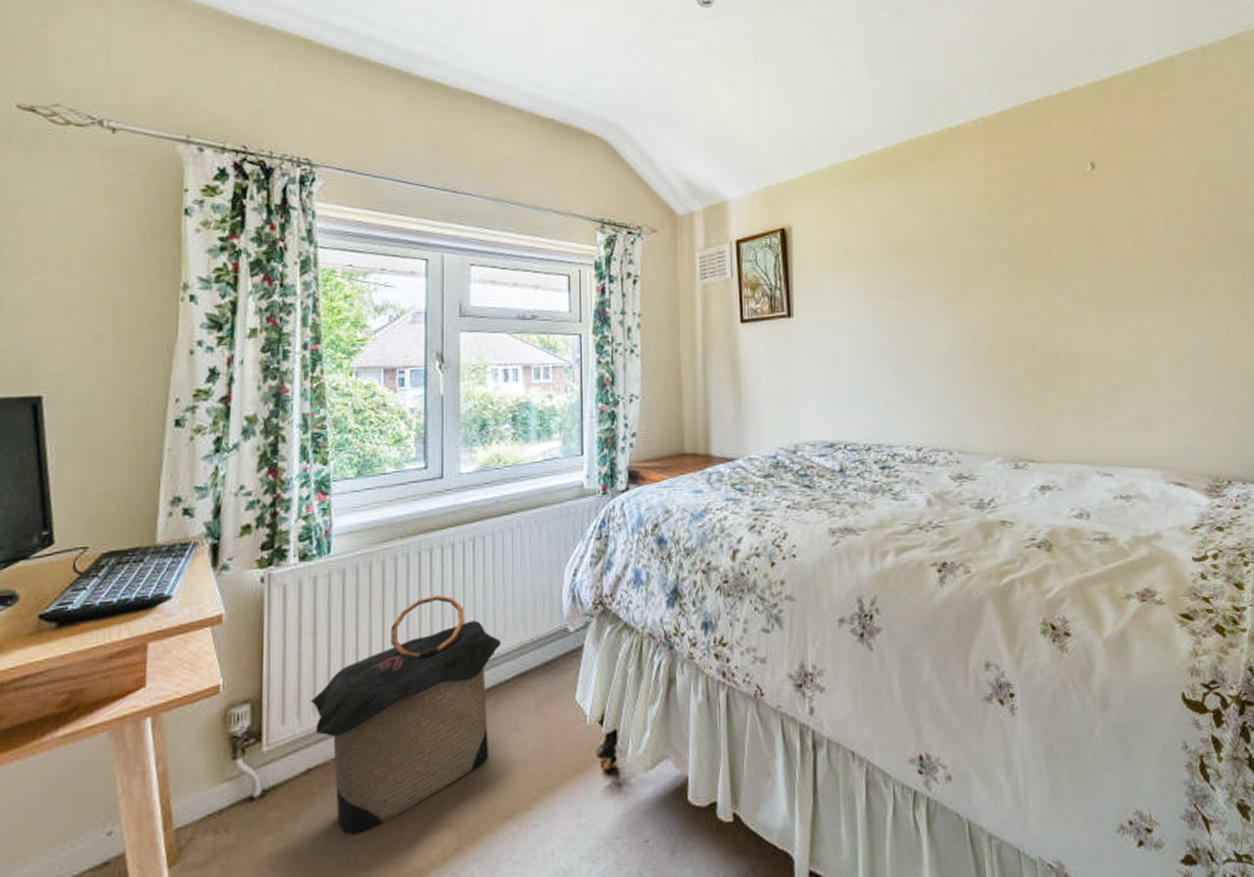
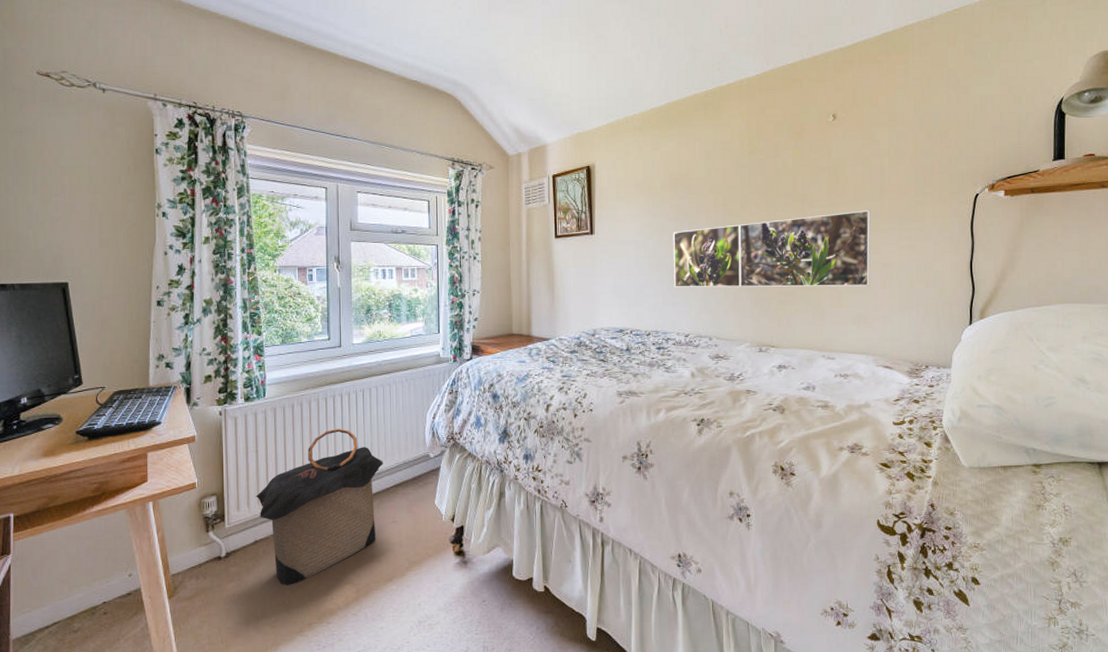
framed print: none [895,282,1151,385] -> present [673,210,871,288]

